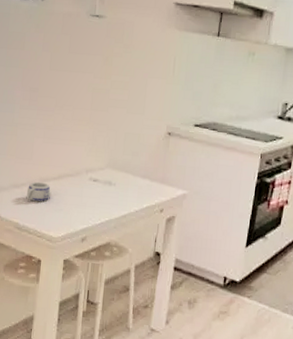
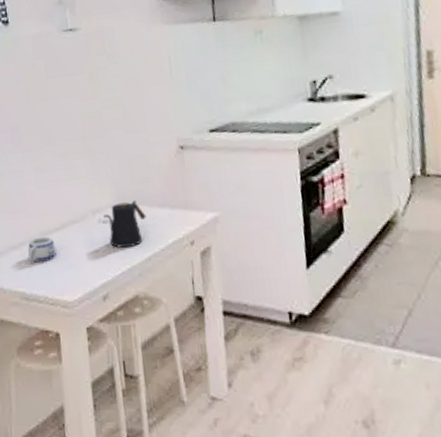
kettle: none [95,167,129,204] -> present [103,200,146,248]

